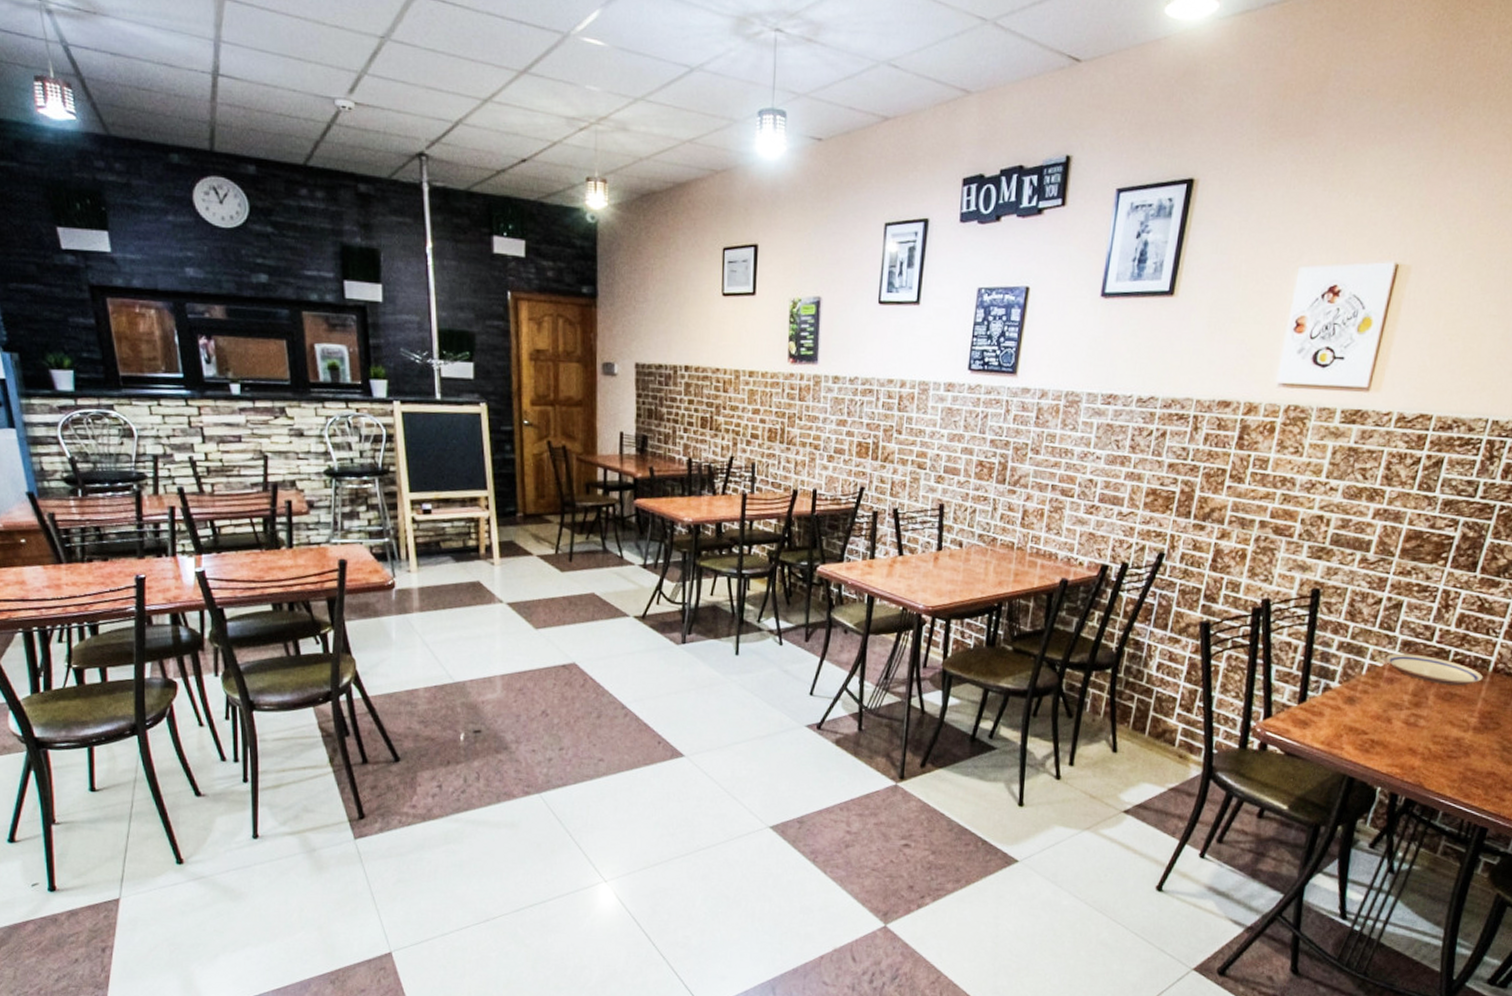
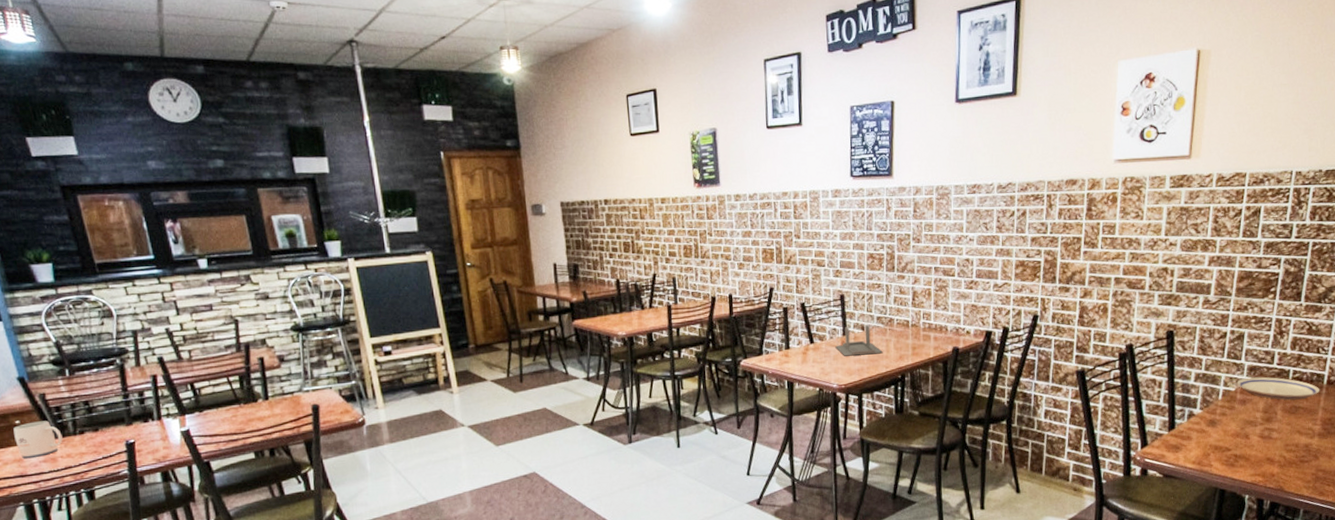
mug: none [18,542,69,582] -> present [13,420,63,459]
napkin holder: none [927,541,981,577] -> present [835,324,883,356]

